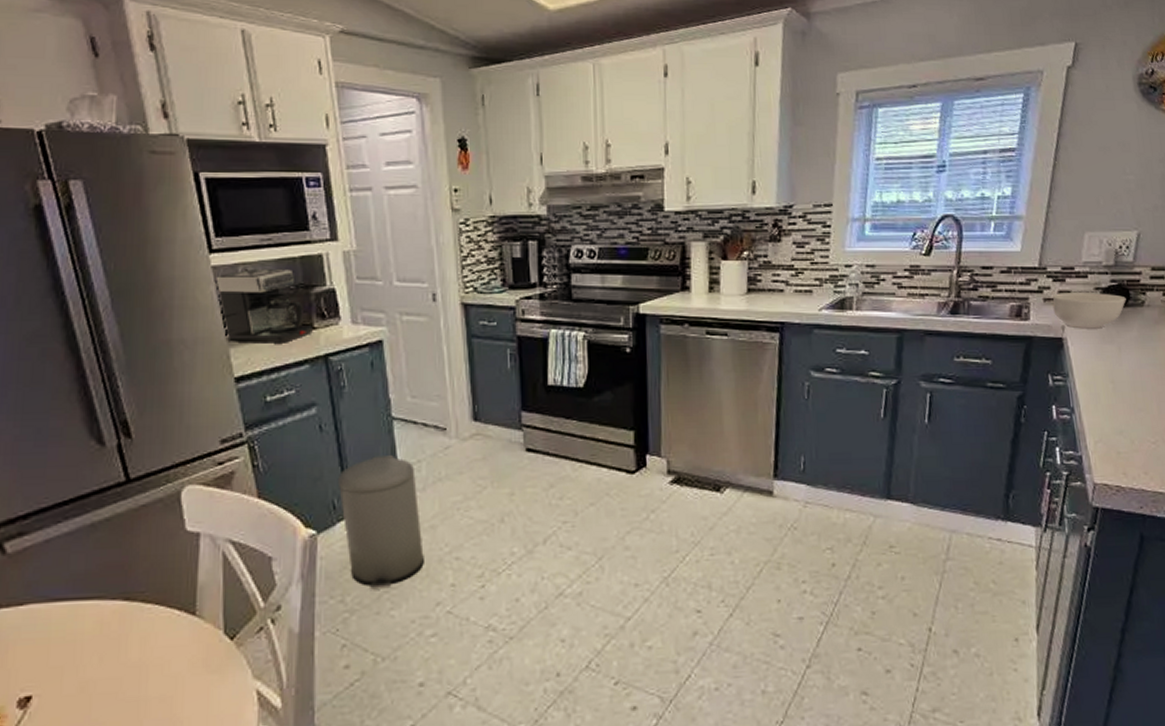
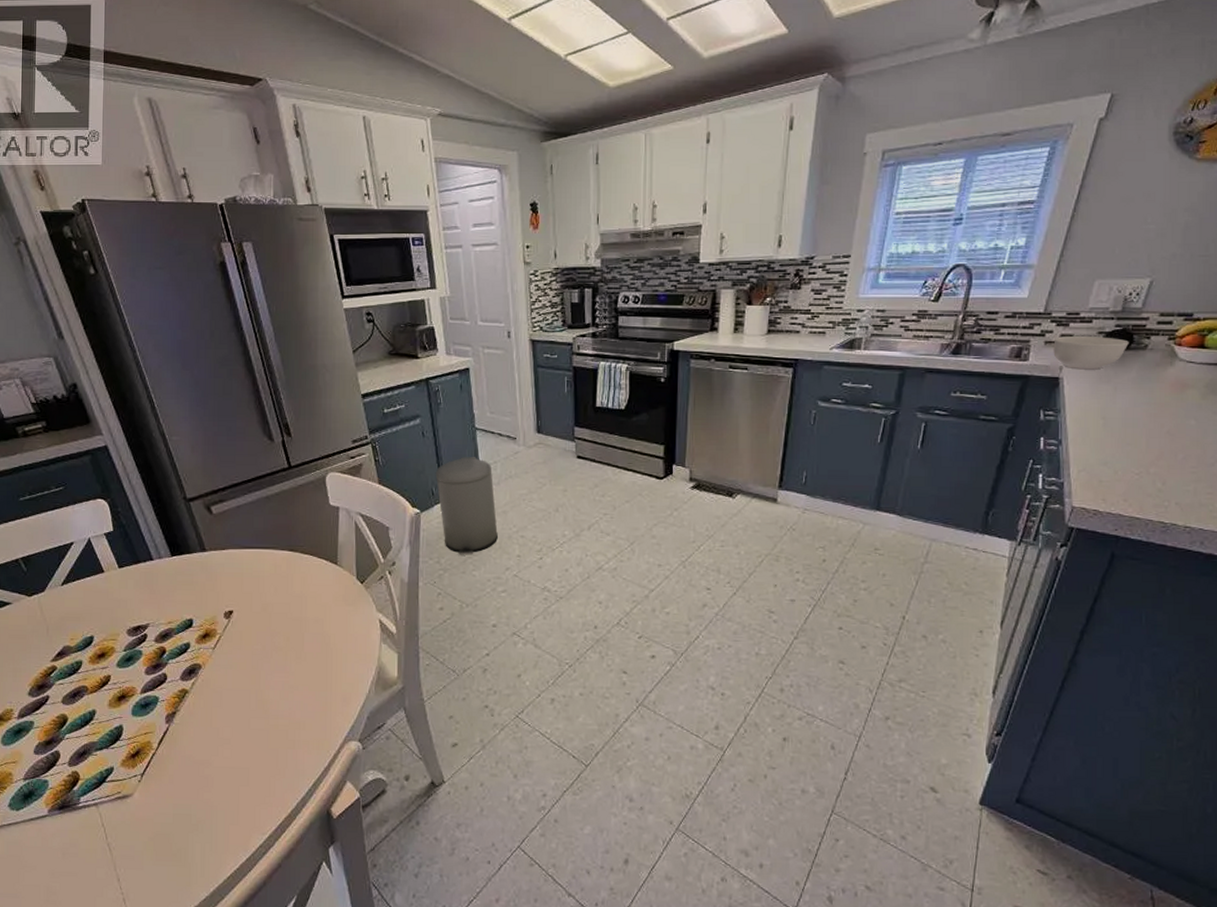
coffee maker: present [215,269,313,344] -> none [347,311,417,369]

